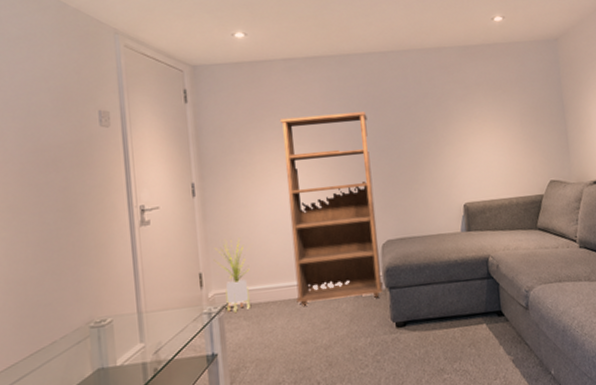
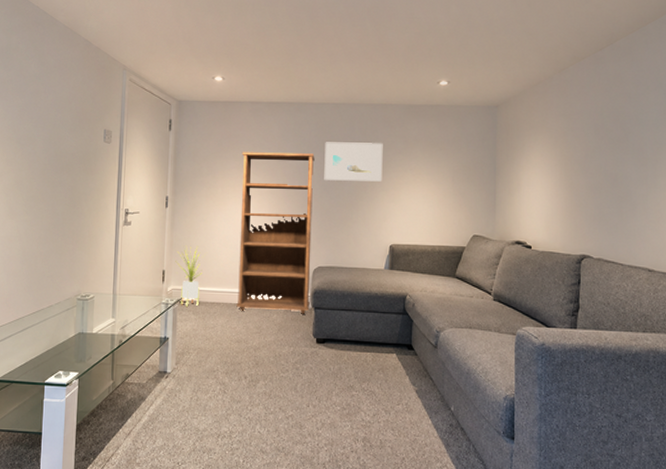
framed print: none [376,91,446,141] -> present [324,142,383,182]

